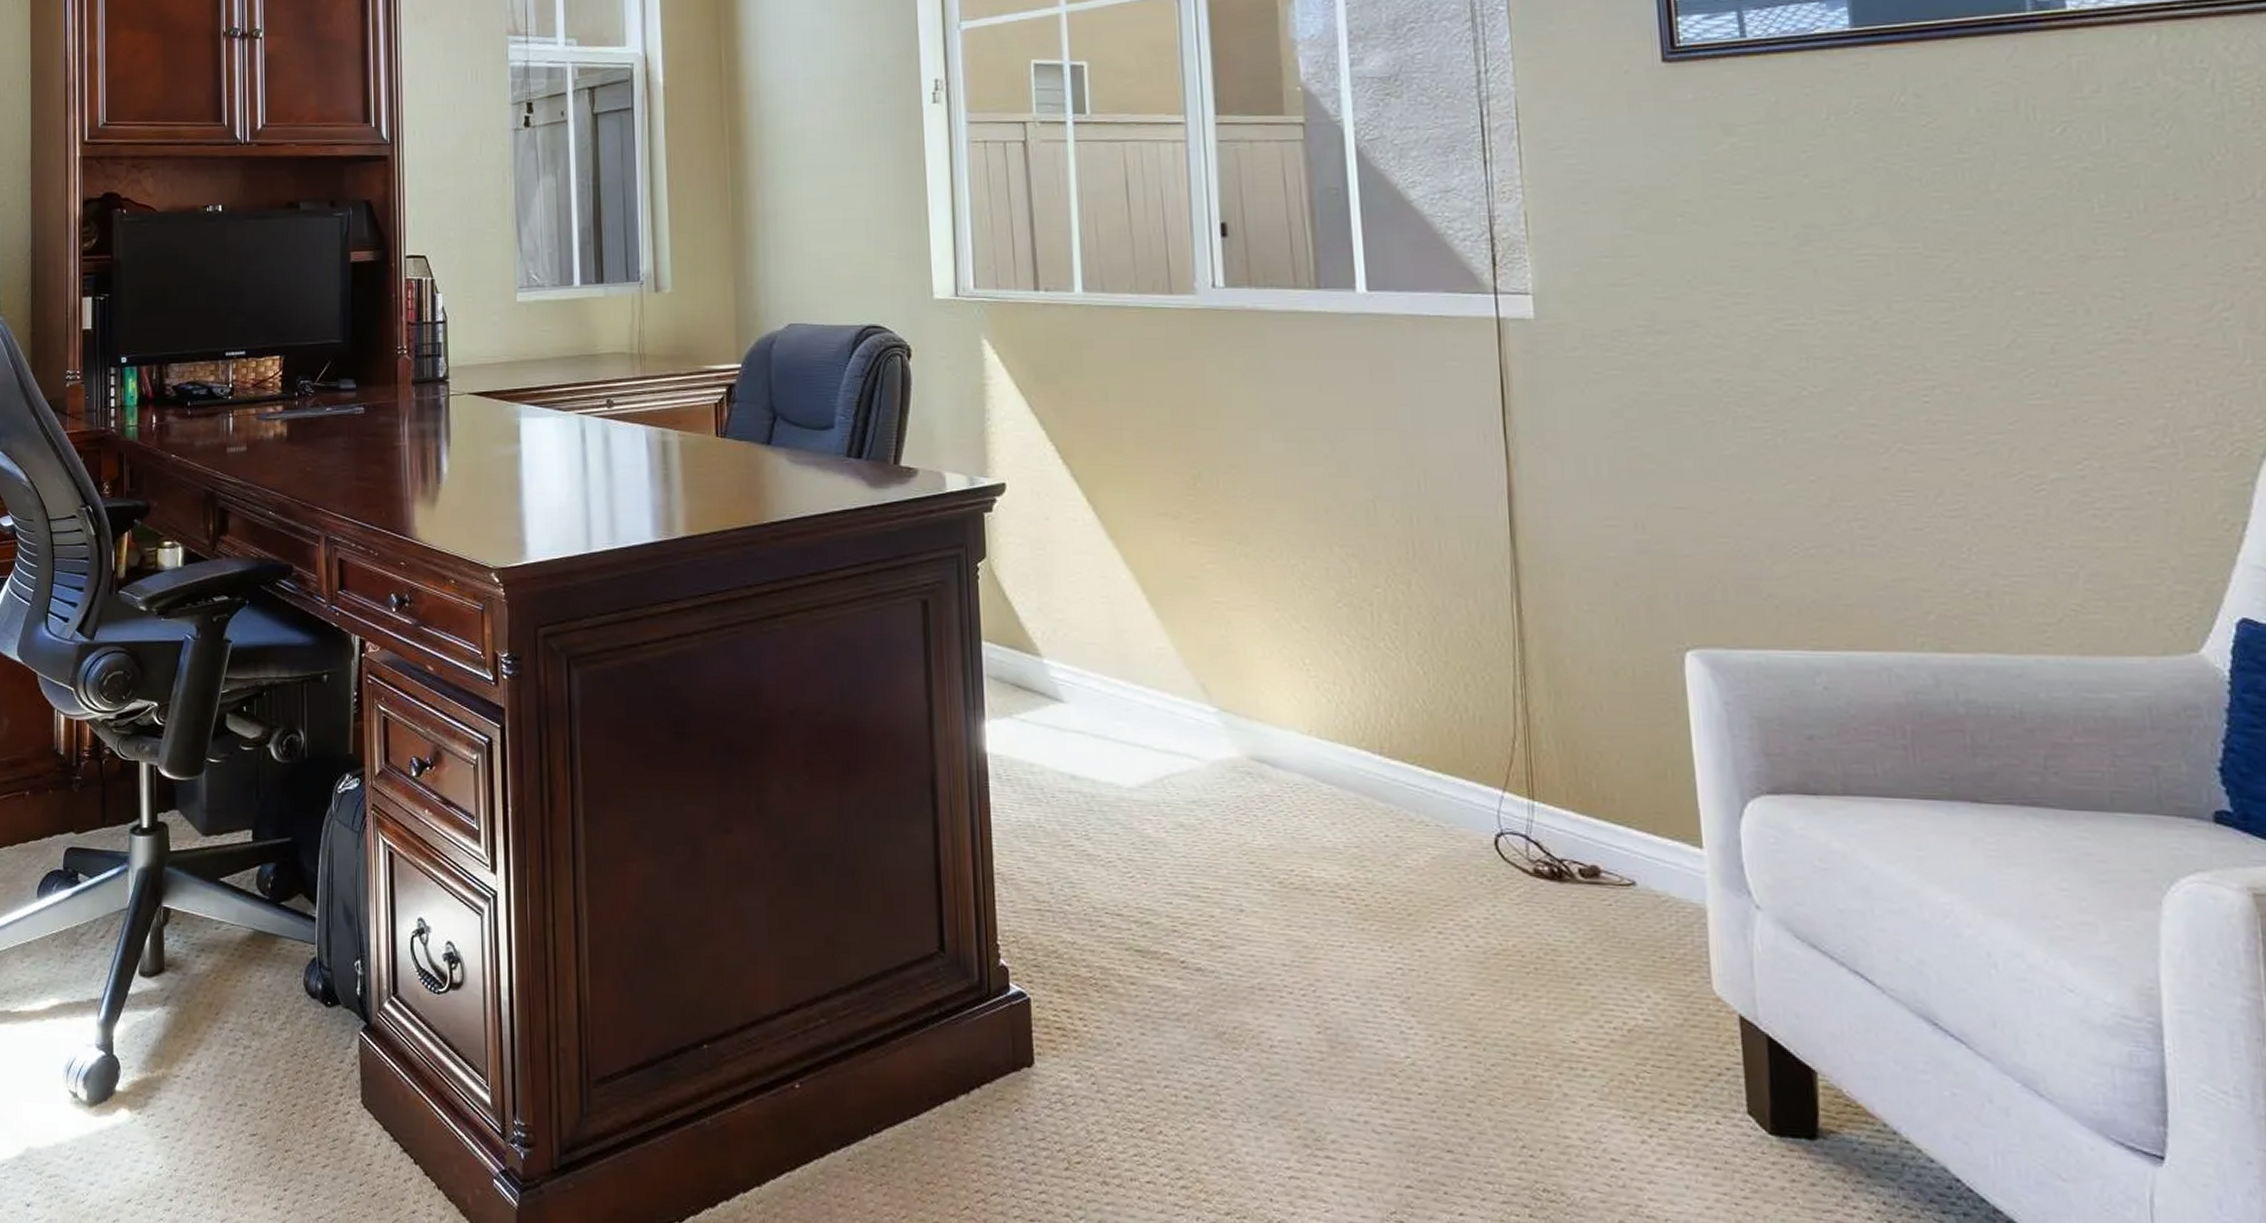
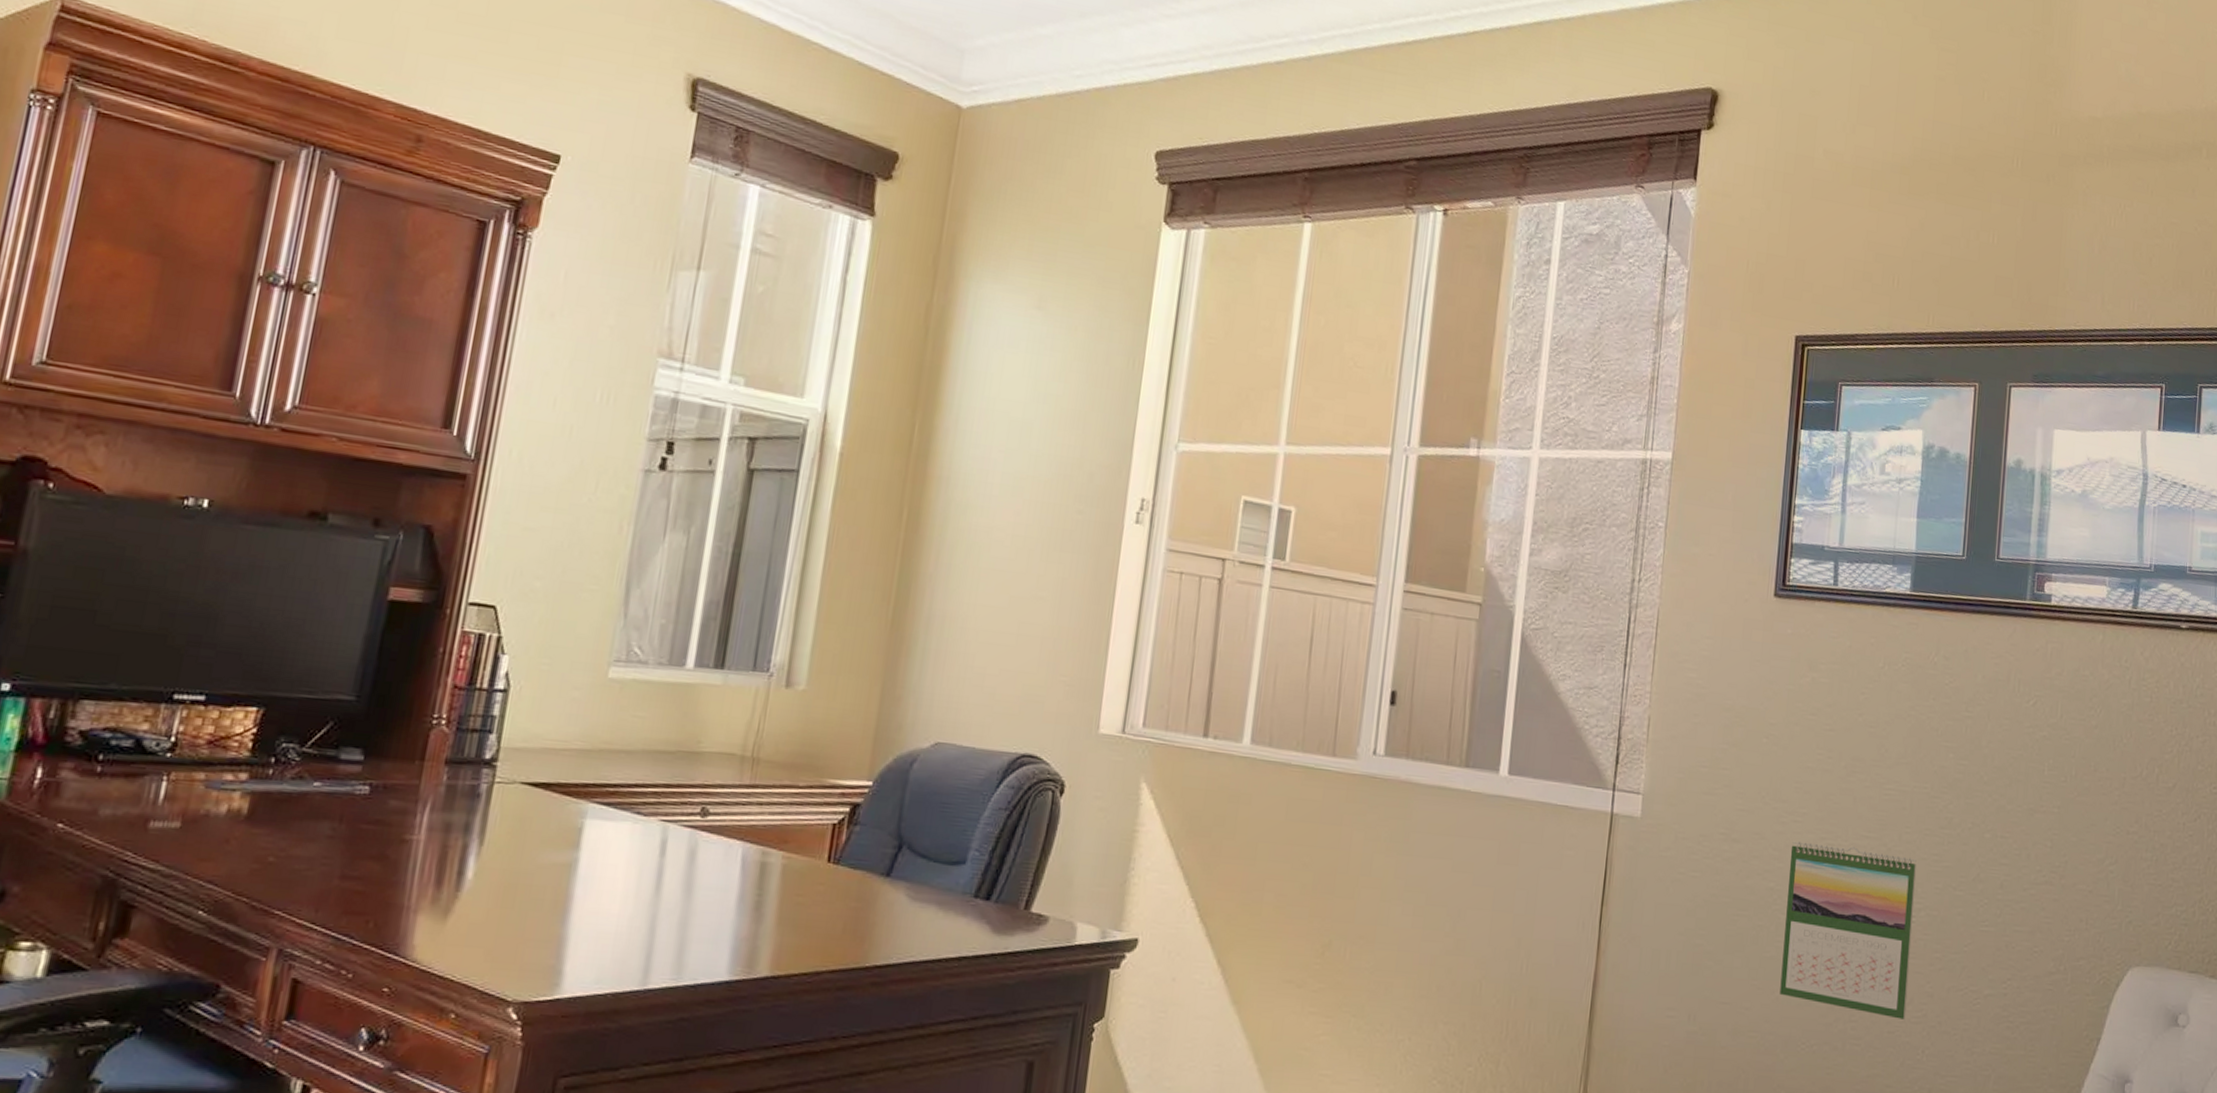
calendar: none [1737,324,1936,514] -> present [1780,841,1917,1020]

